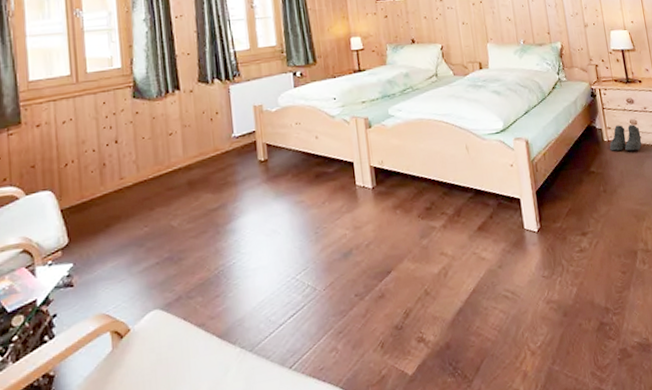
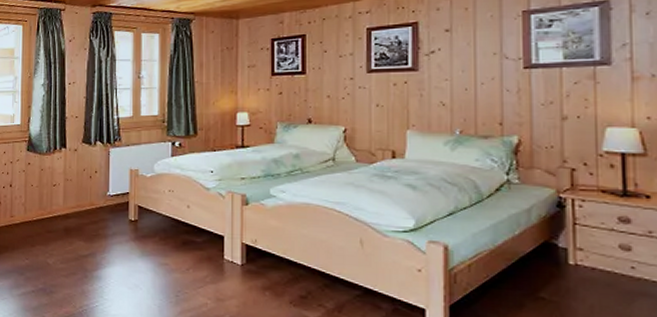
boots: present [610,124,642,151] -> none [577,247,636,284]

